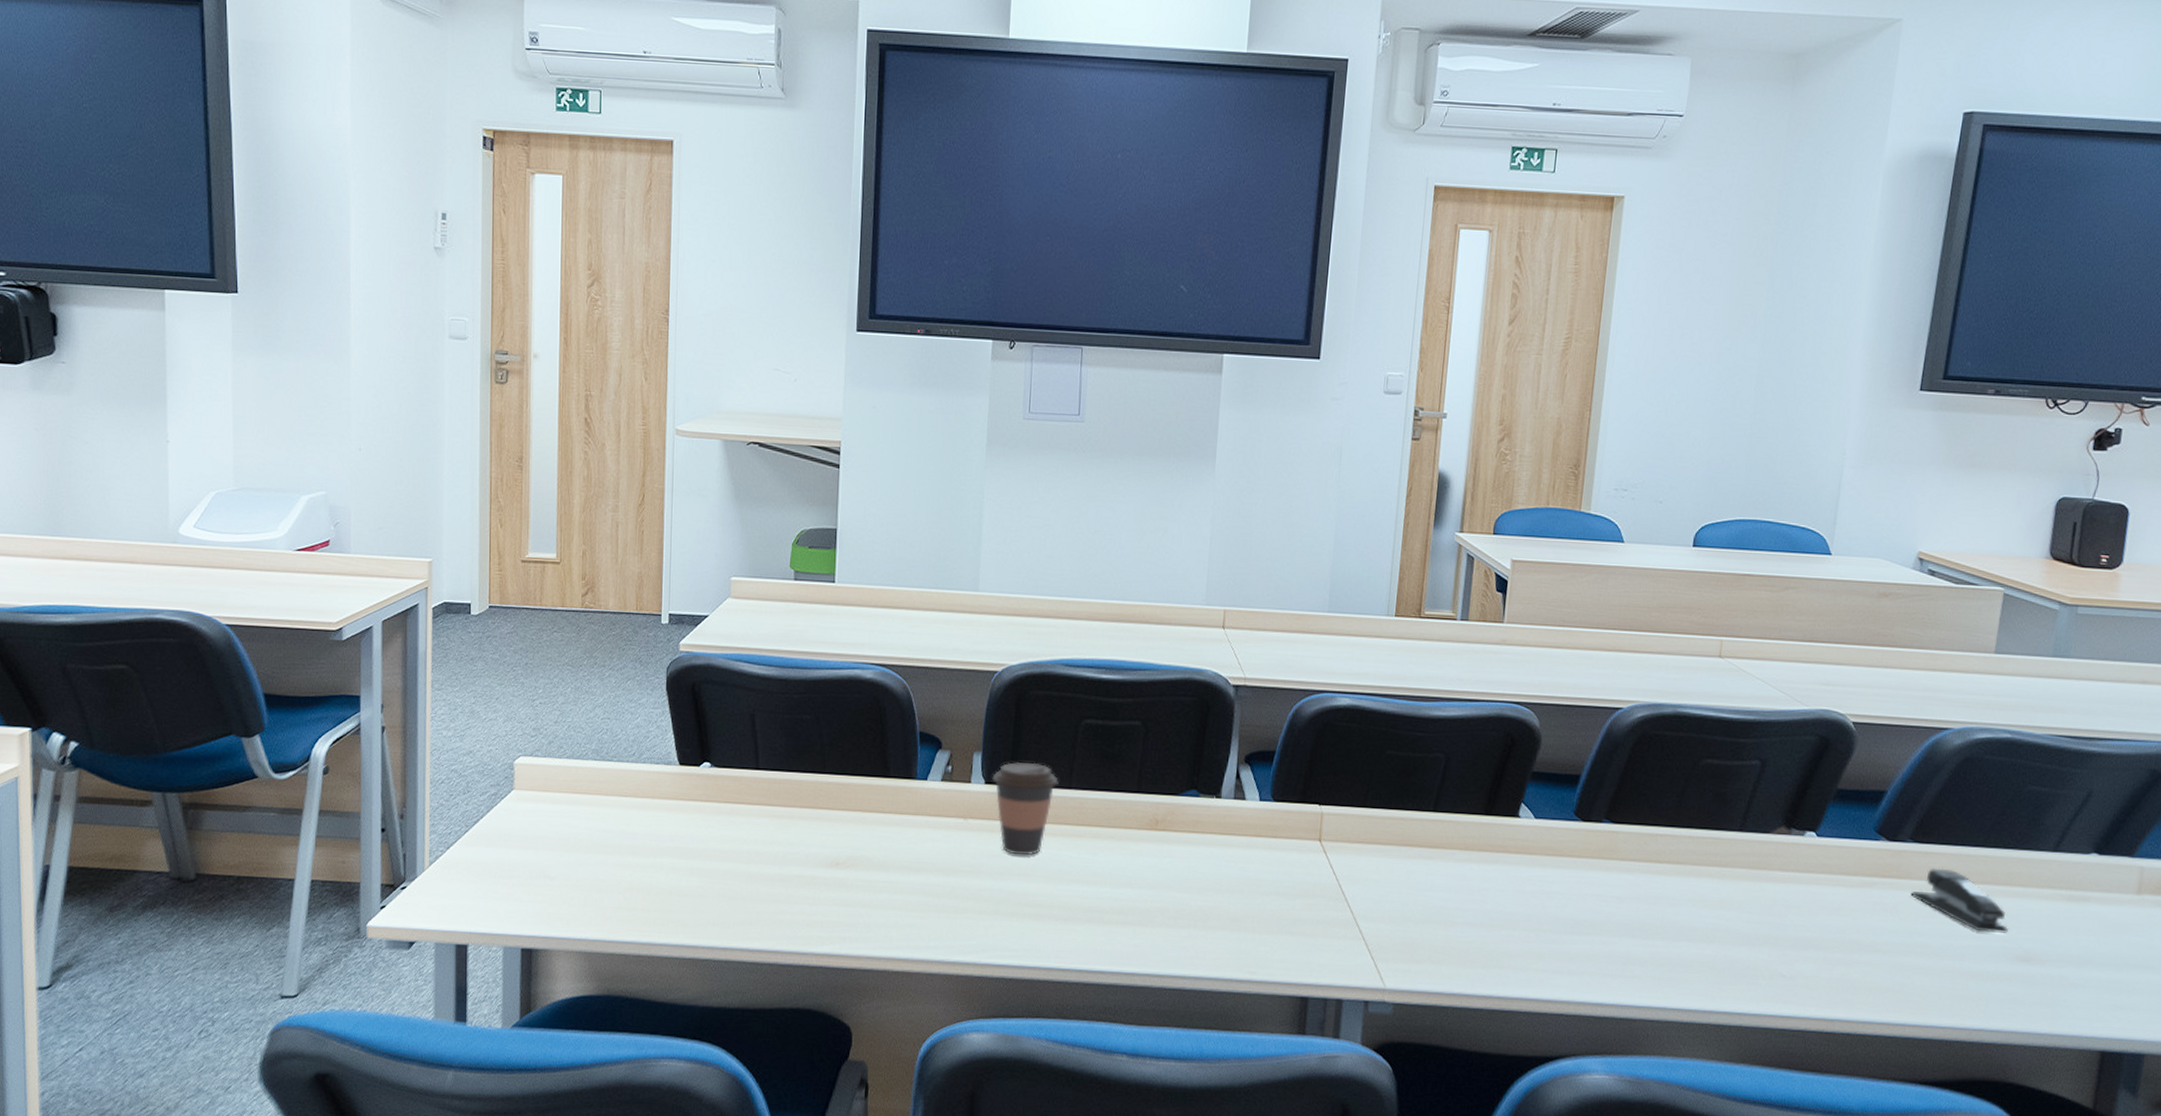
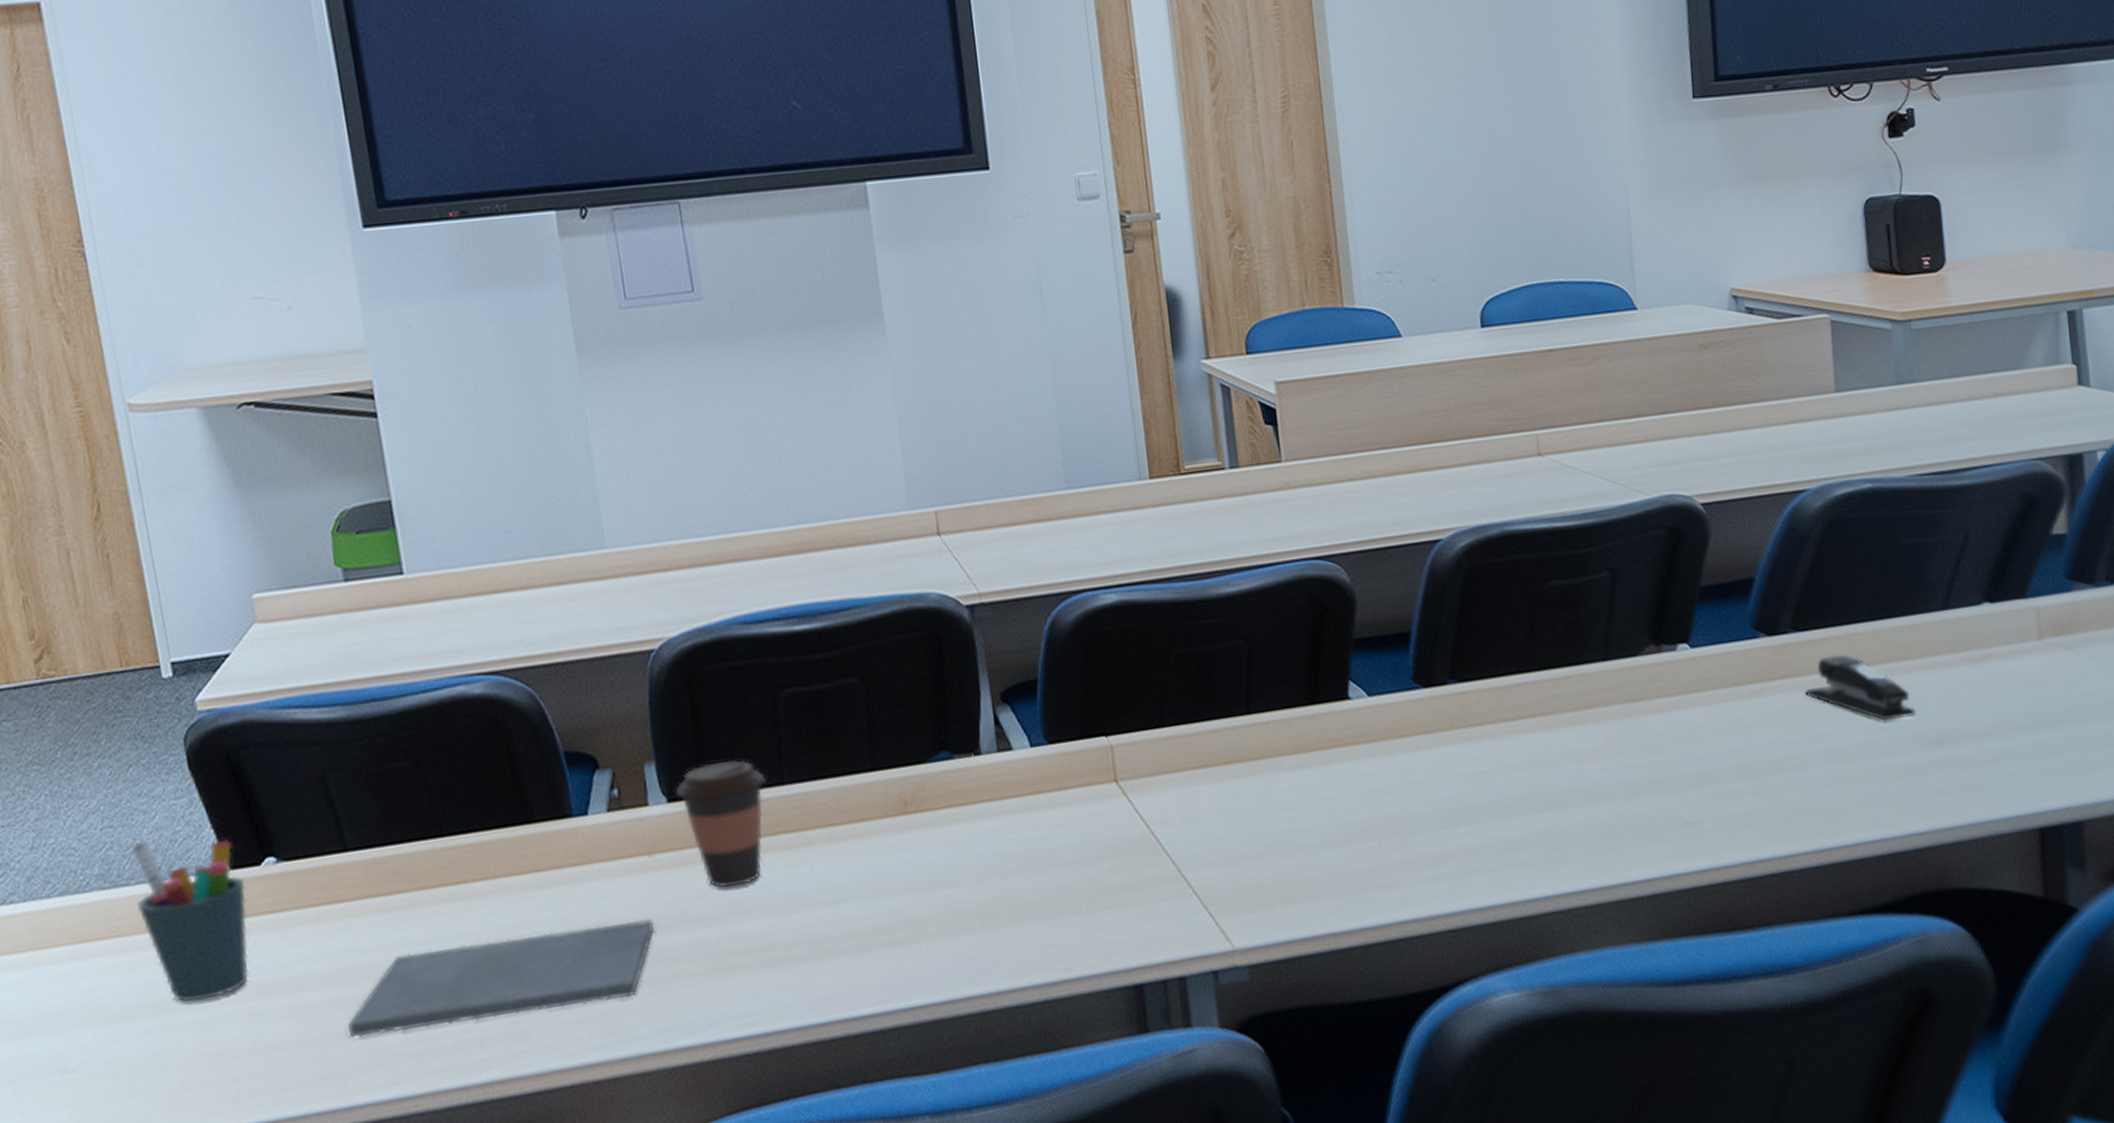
pen holder: none [614,732,686,851] -> present [131,839,248,1002]
notepad: none [734,850,958,917] -> present [348,919,655,1037]

